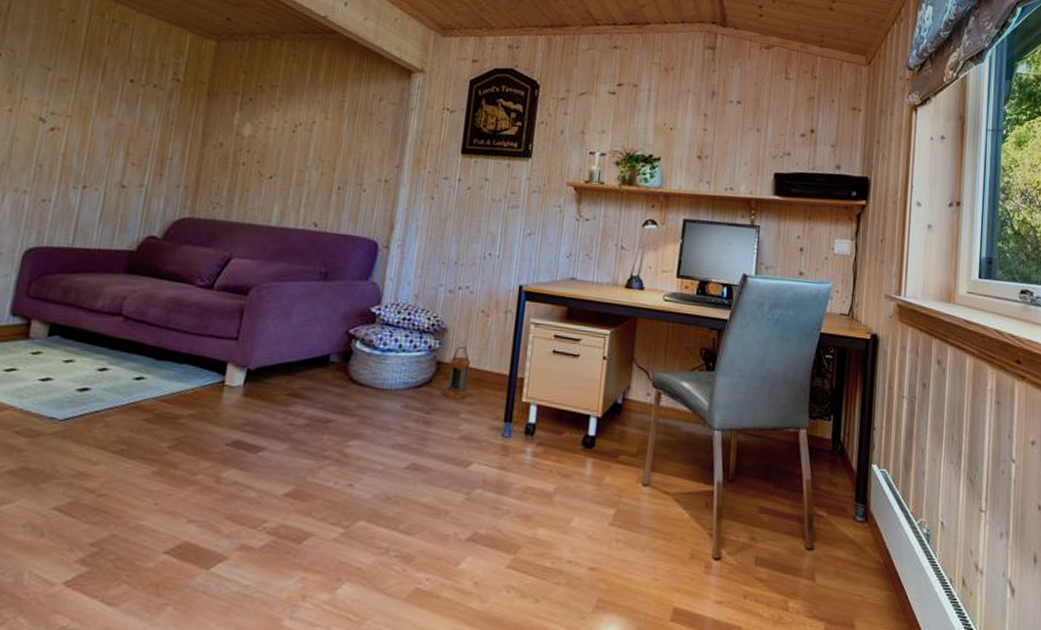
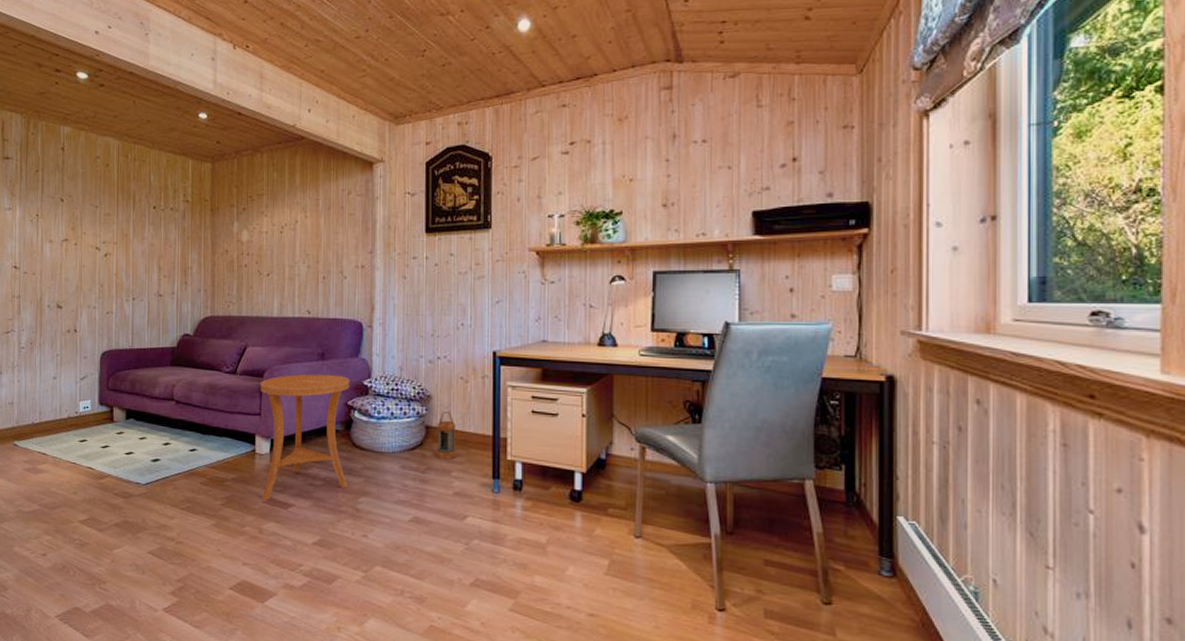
side table: none [225,294,356,443] -> present [260,374,350,501]

